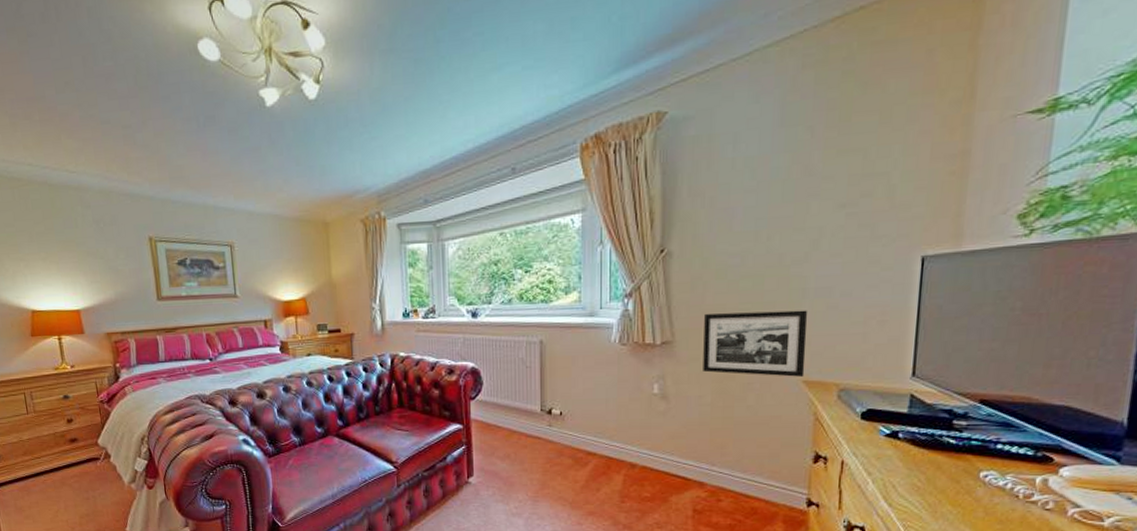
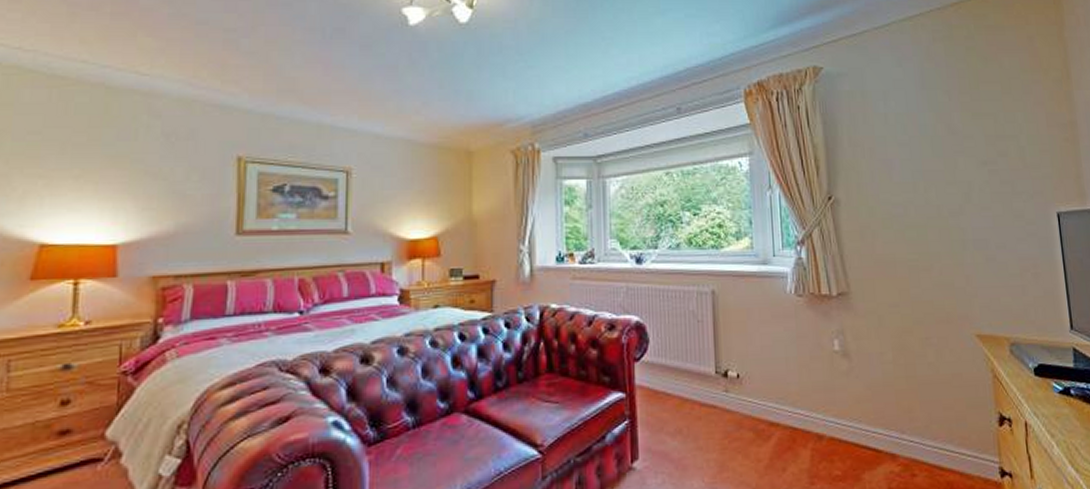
picture frame: present [703,310,808,377] -> none [876,261,977,331]

